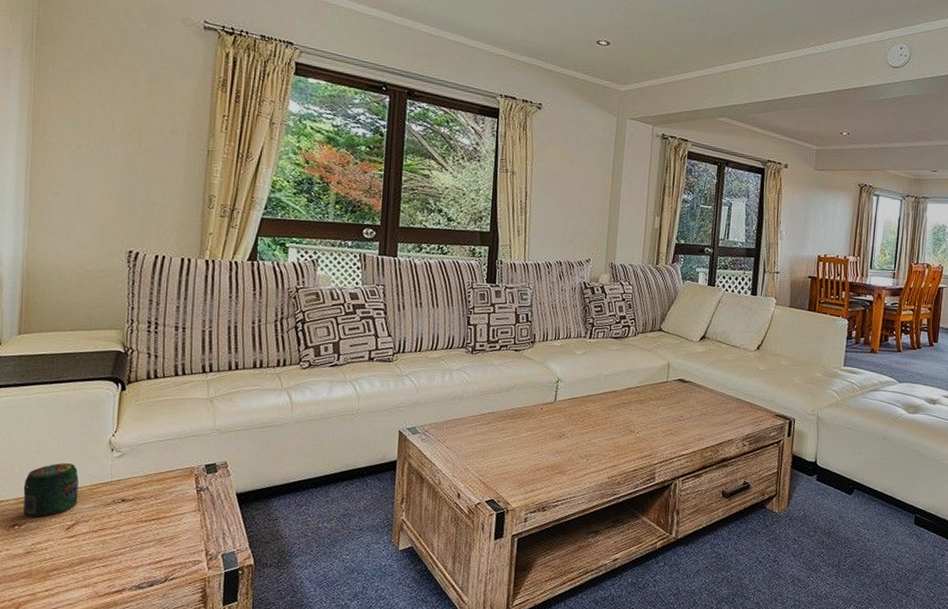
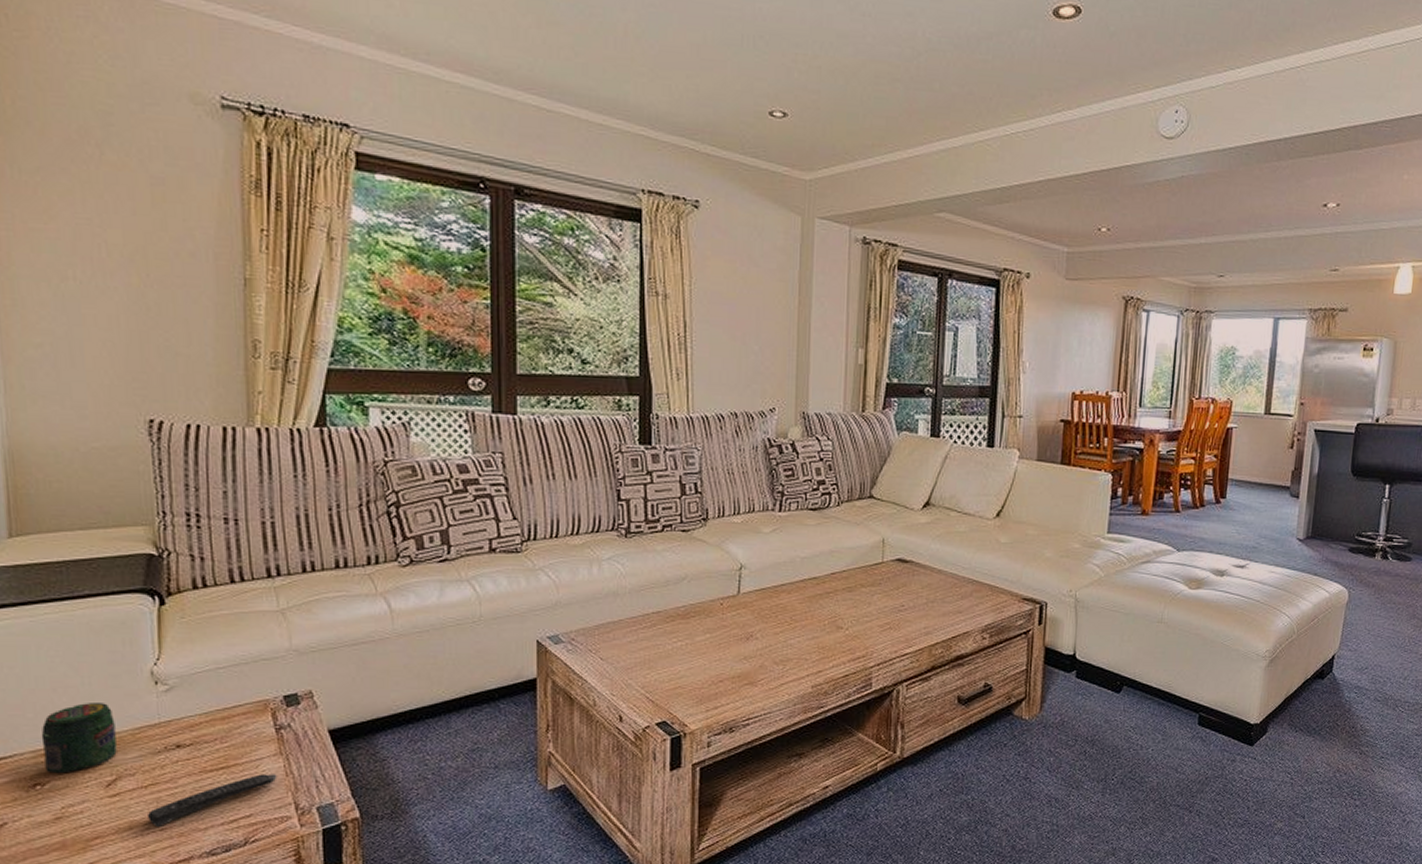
remote control: none [95,525,195,563] -> present [148,774,277,827]

